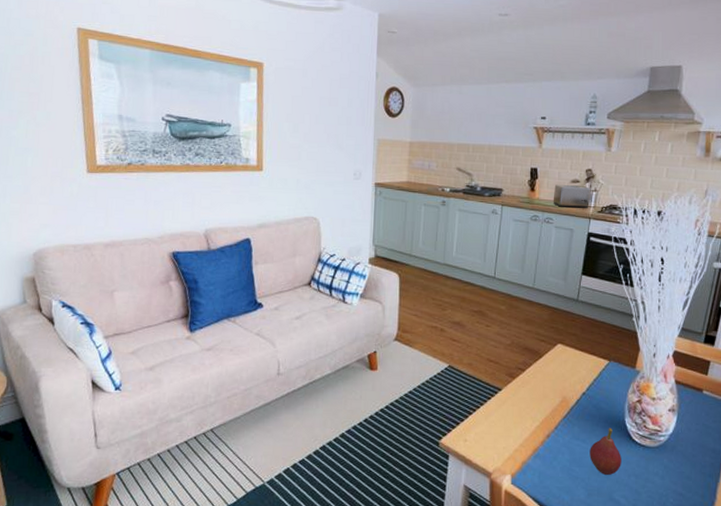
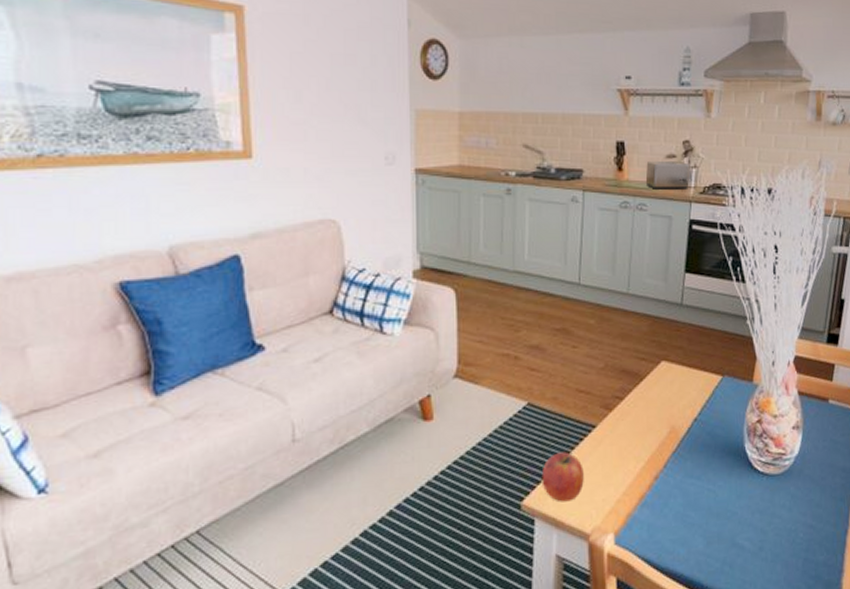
fruit: none [456,406,490,445] -> present [541,452,584,502]
fruit: present [589,427,622,475] -> none [706,457,743,516]

